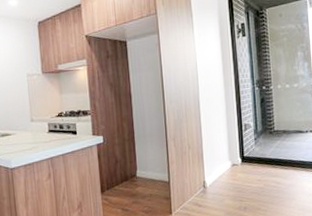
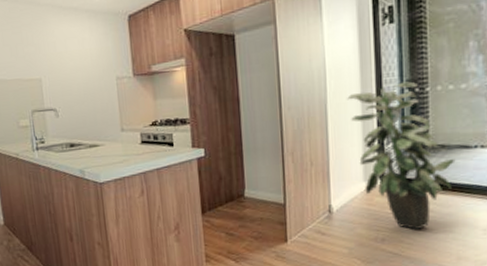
indoor plant: none [214,81,294,199] -> present [347,81,456,229]

